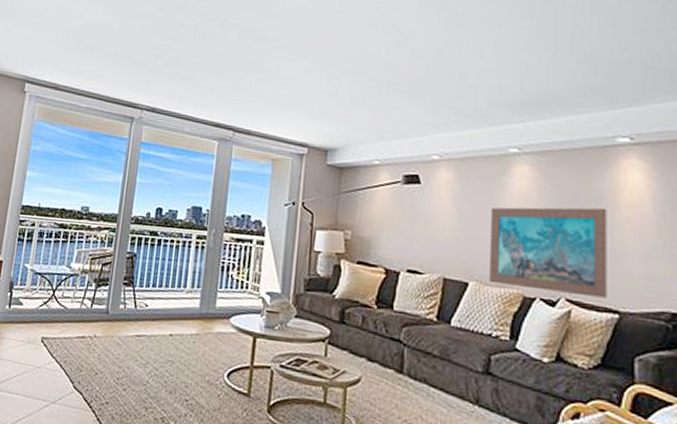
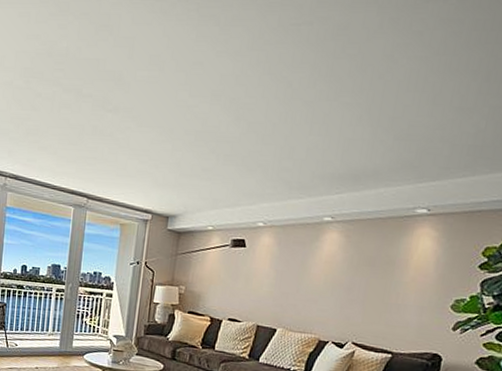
wall art: present [489,207,607,299] -> none [293,268,397,342]

